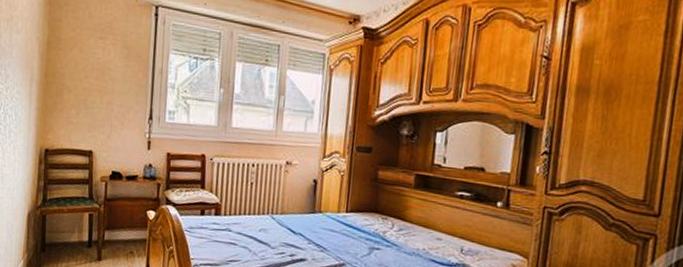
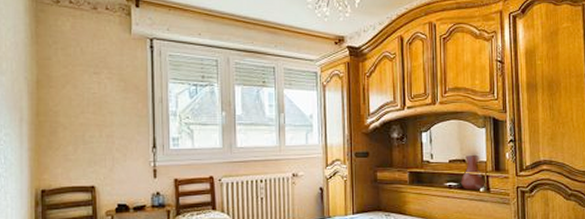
vase: none [475,164,505,205] -> present [461,156,484,191]

